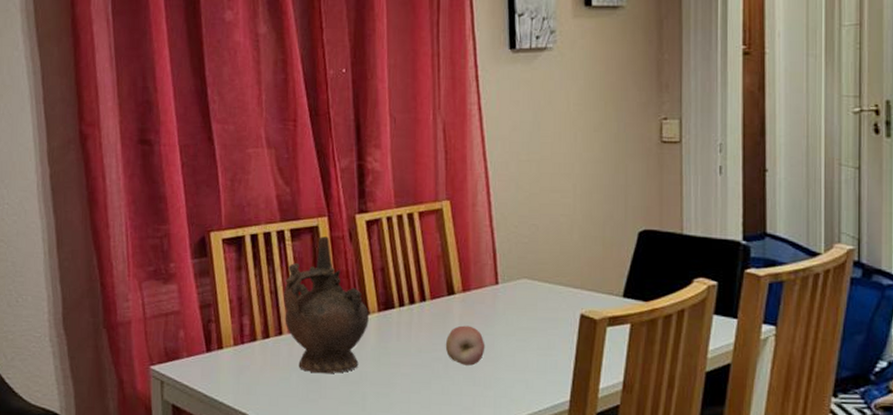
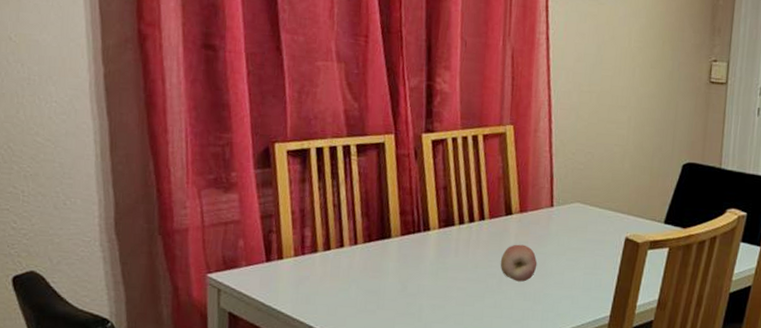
ceremonial vessel: present [284,236,369,374] -> none [346,153,430,286]

